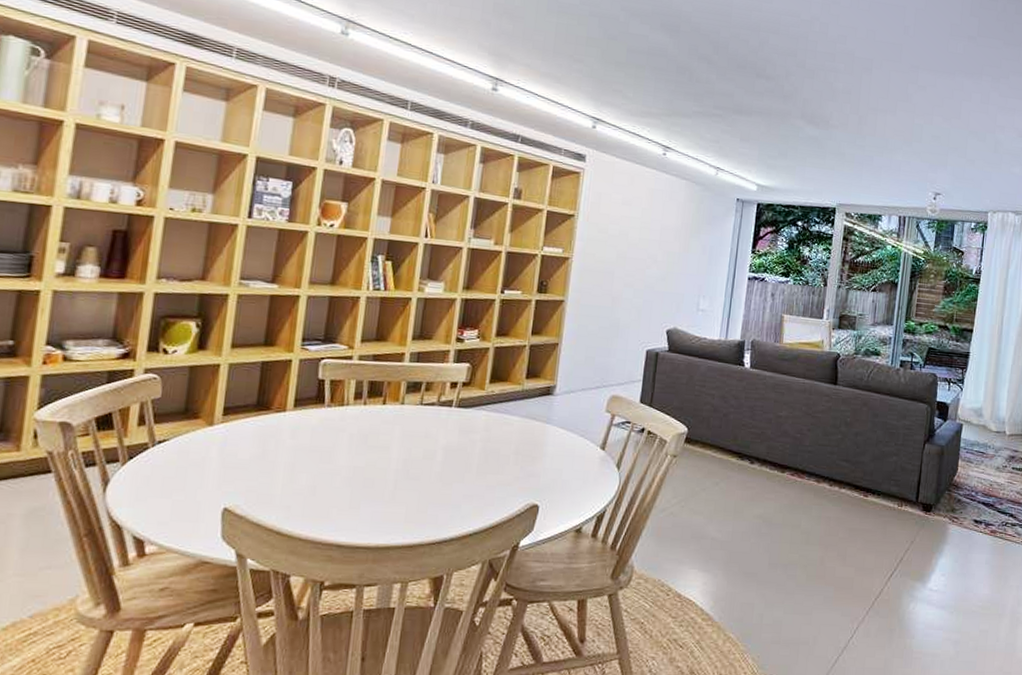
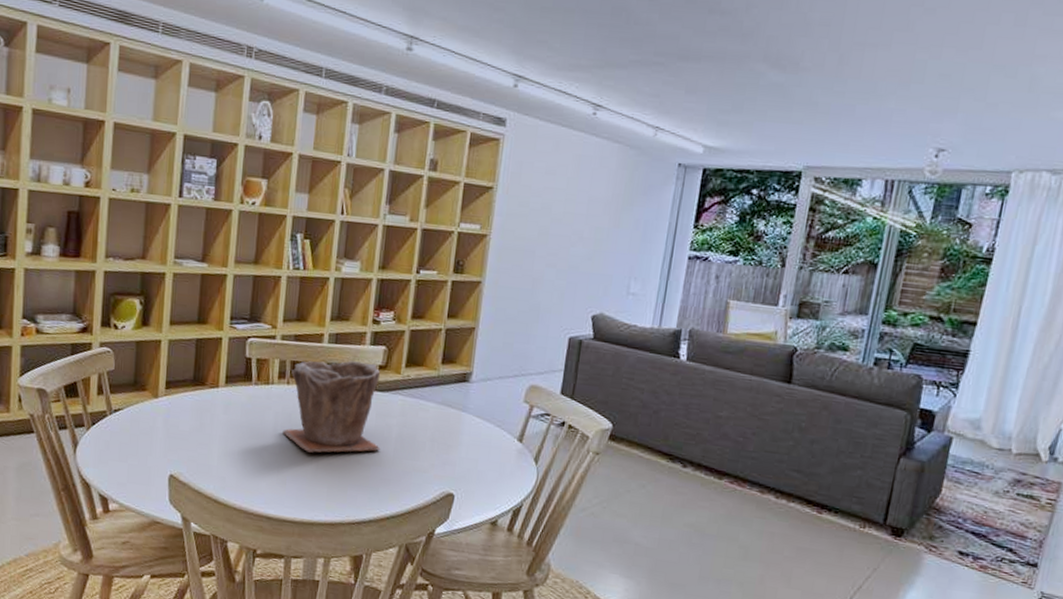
plant pot: none [357,379,463,474] -> present [283,360,380,453]

